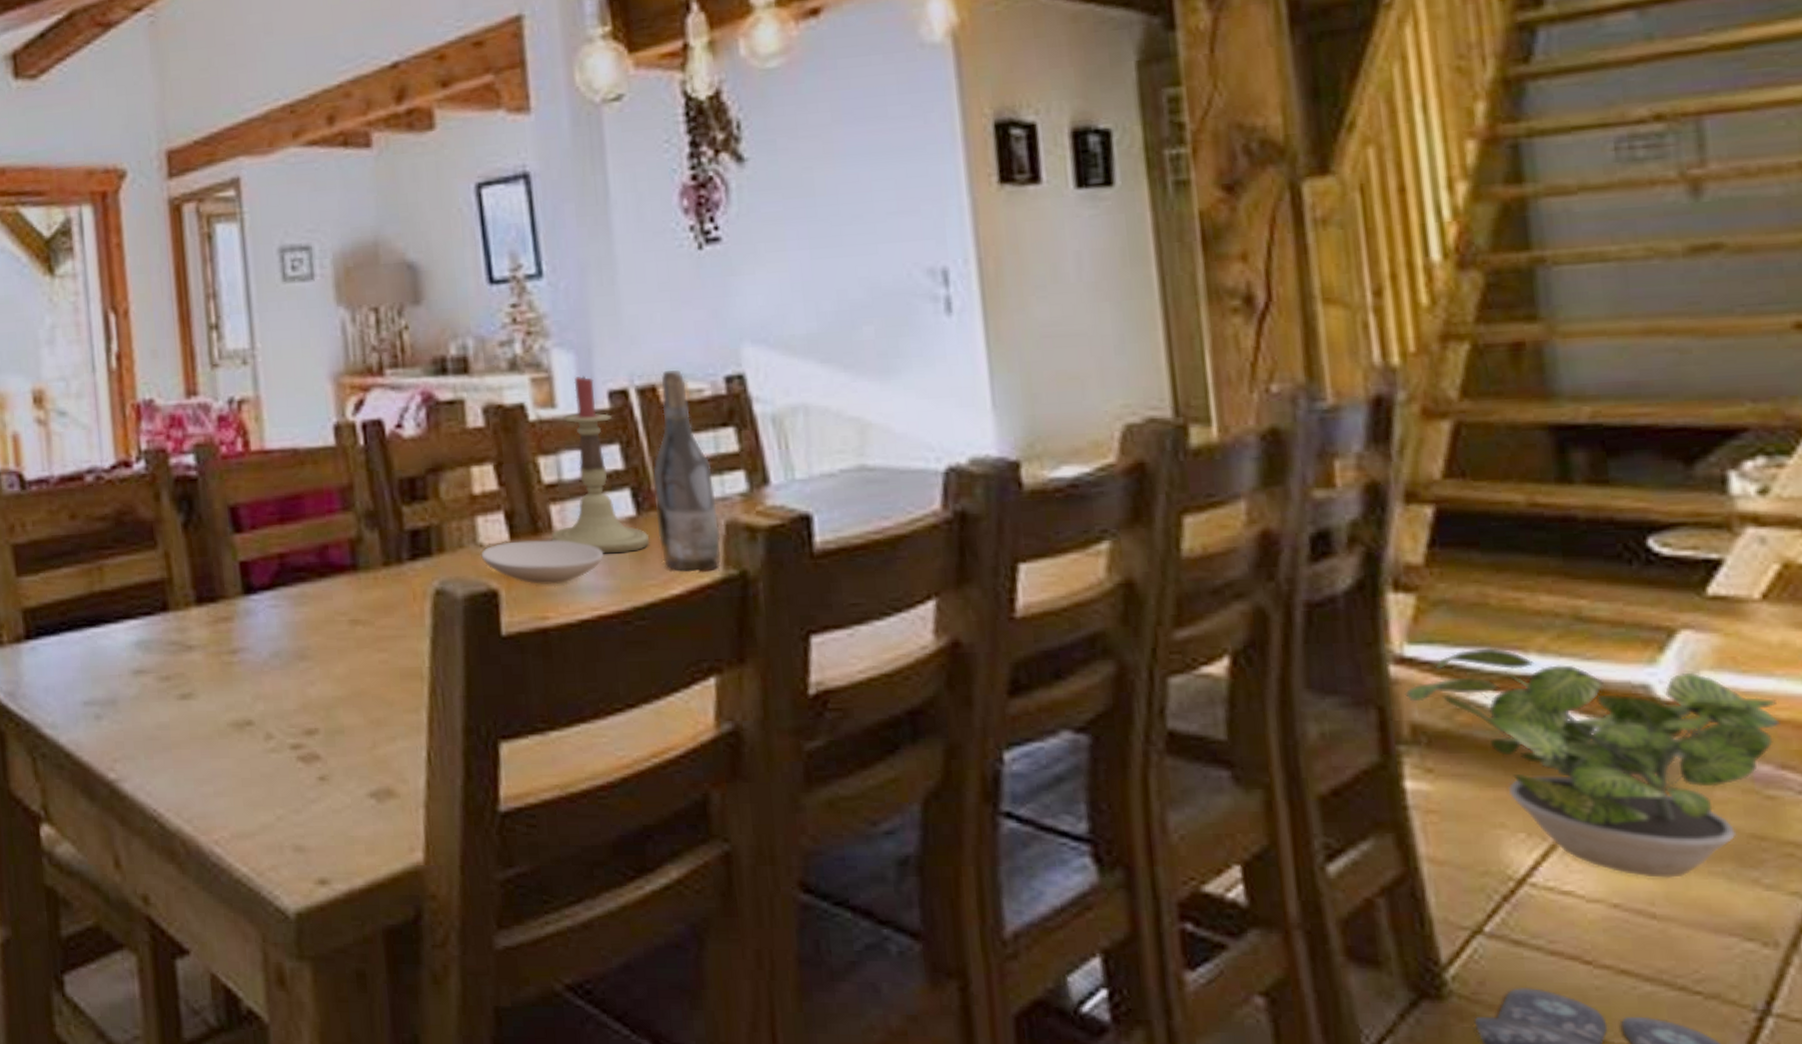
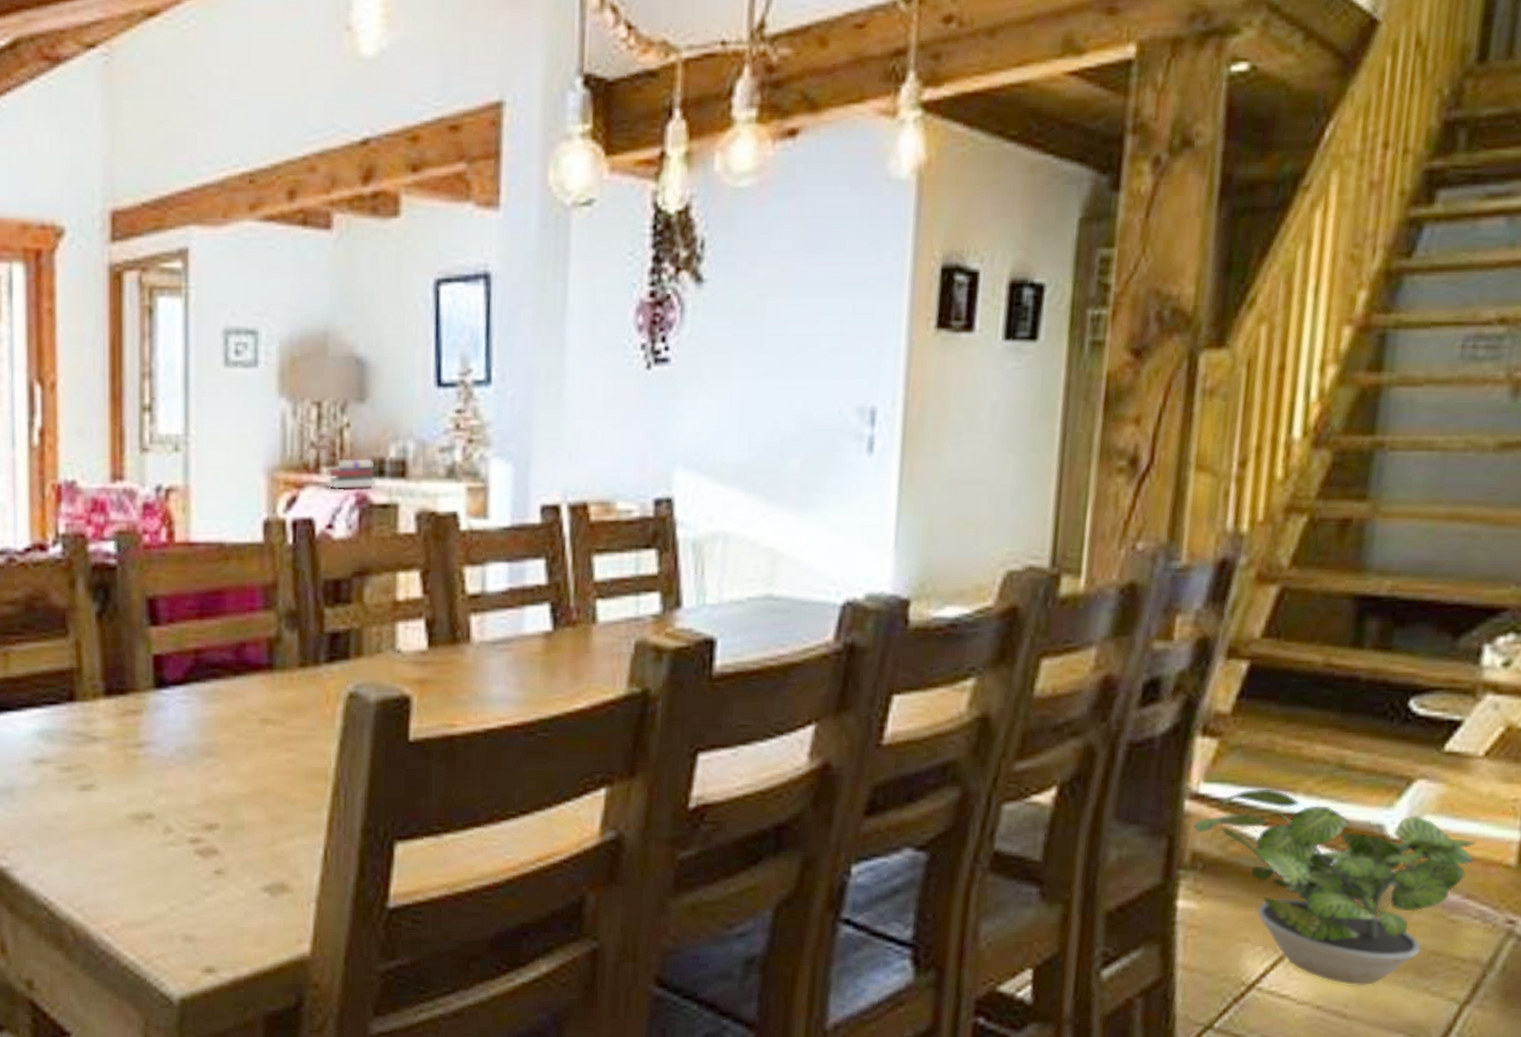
books: none [389,358,441,391] -> present [326,459,377,490]
bowl: present [481,540,603,585] -> none [398,649,516,694]
candlestick: present [551,375,650,554] -> none [468,488,562,667]
wine bottle: present [653,369,721,572] -> none [570,488,630,688]

